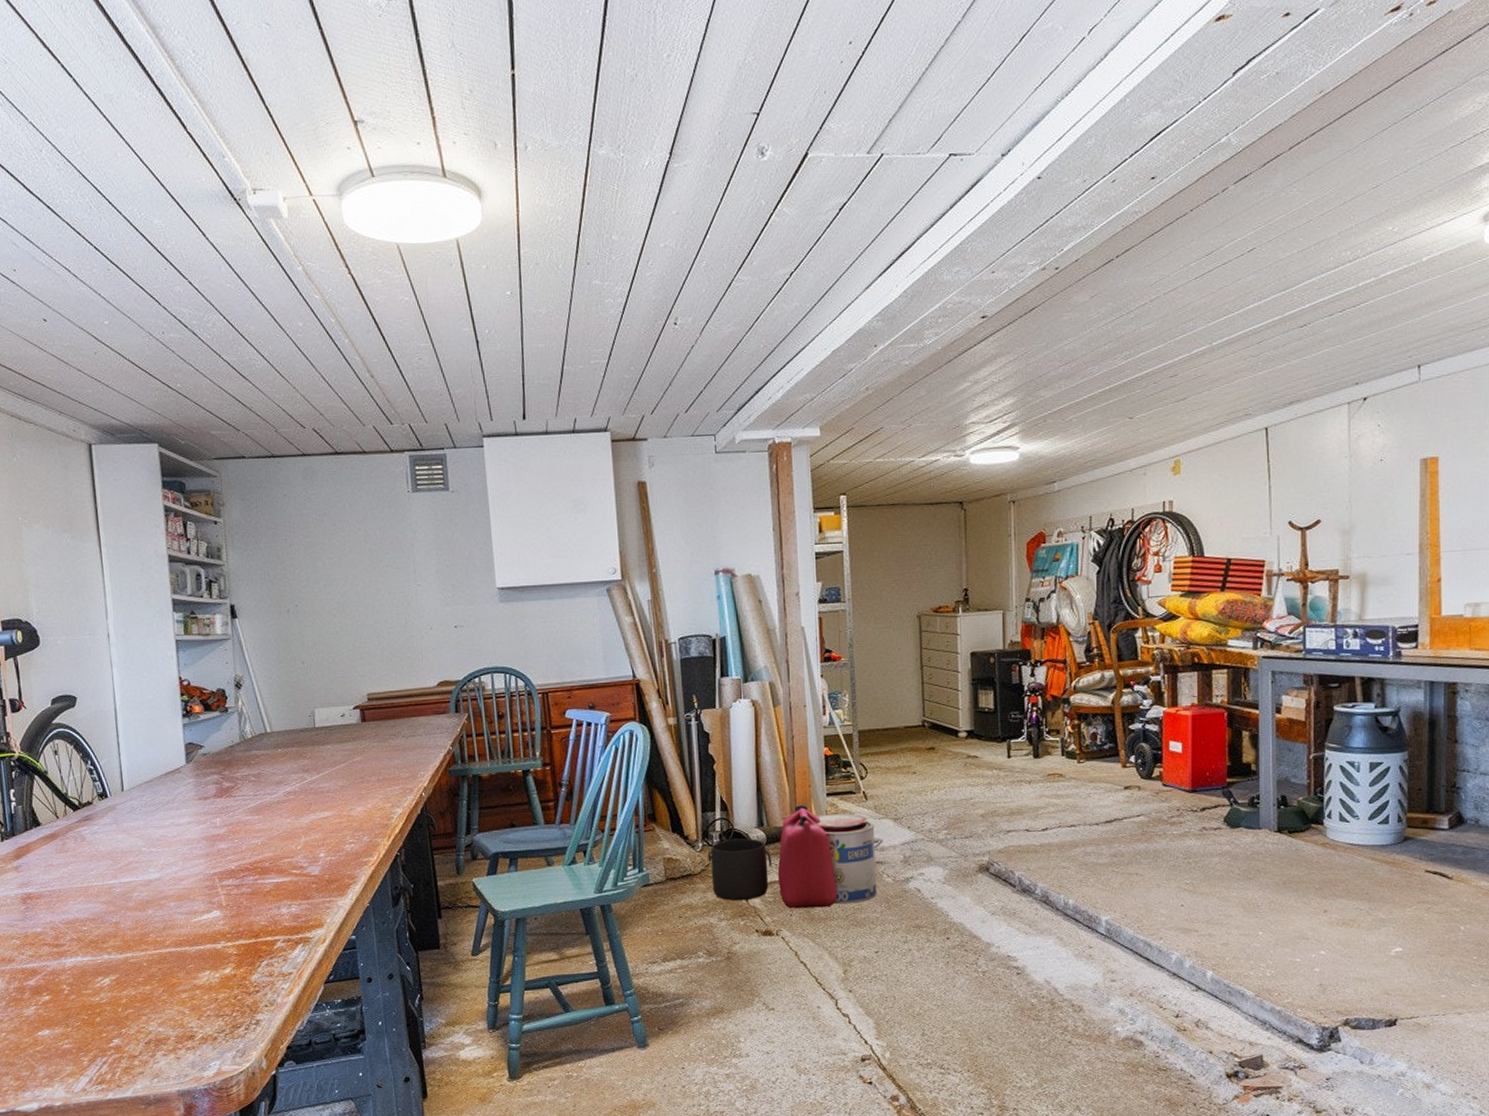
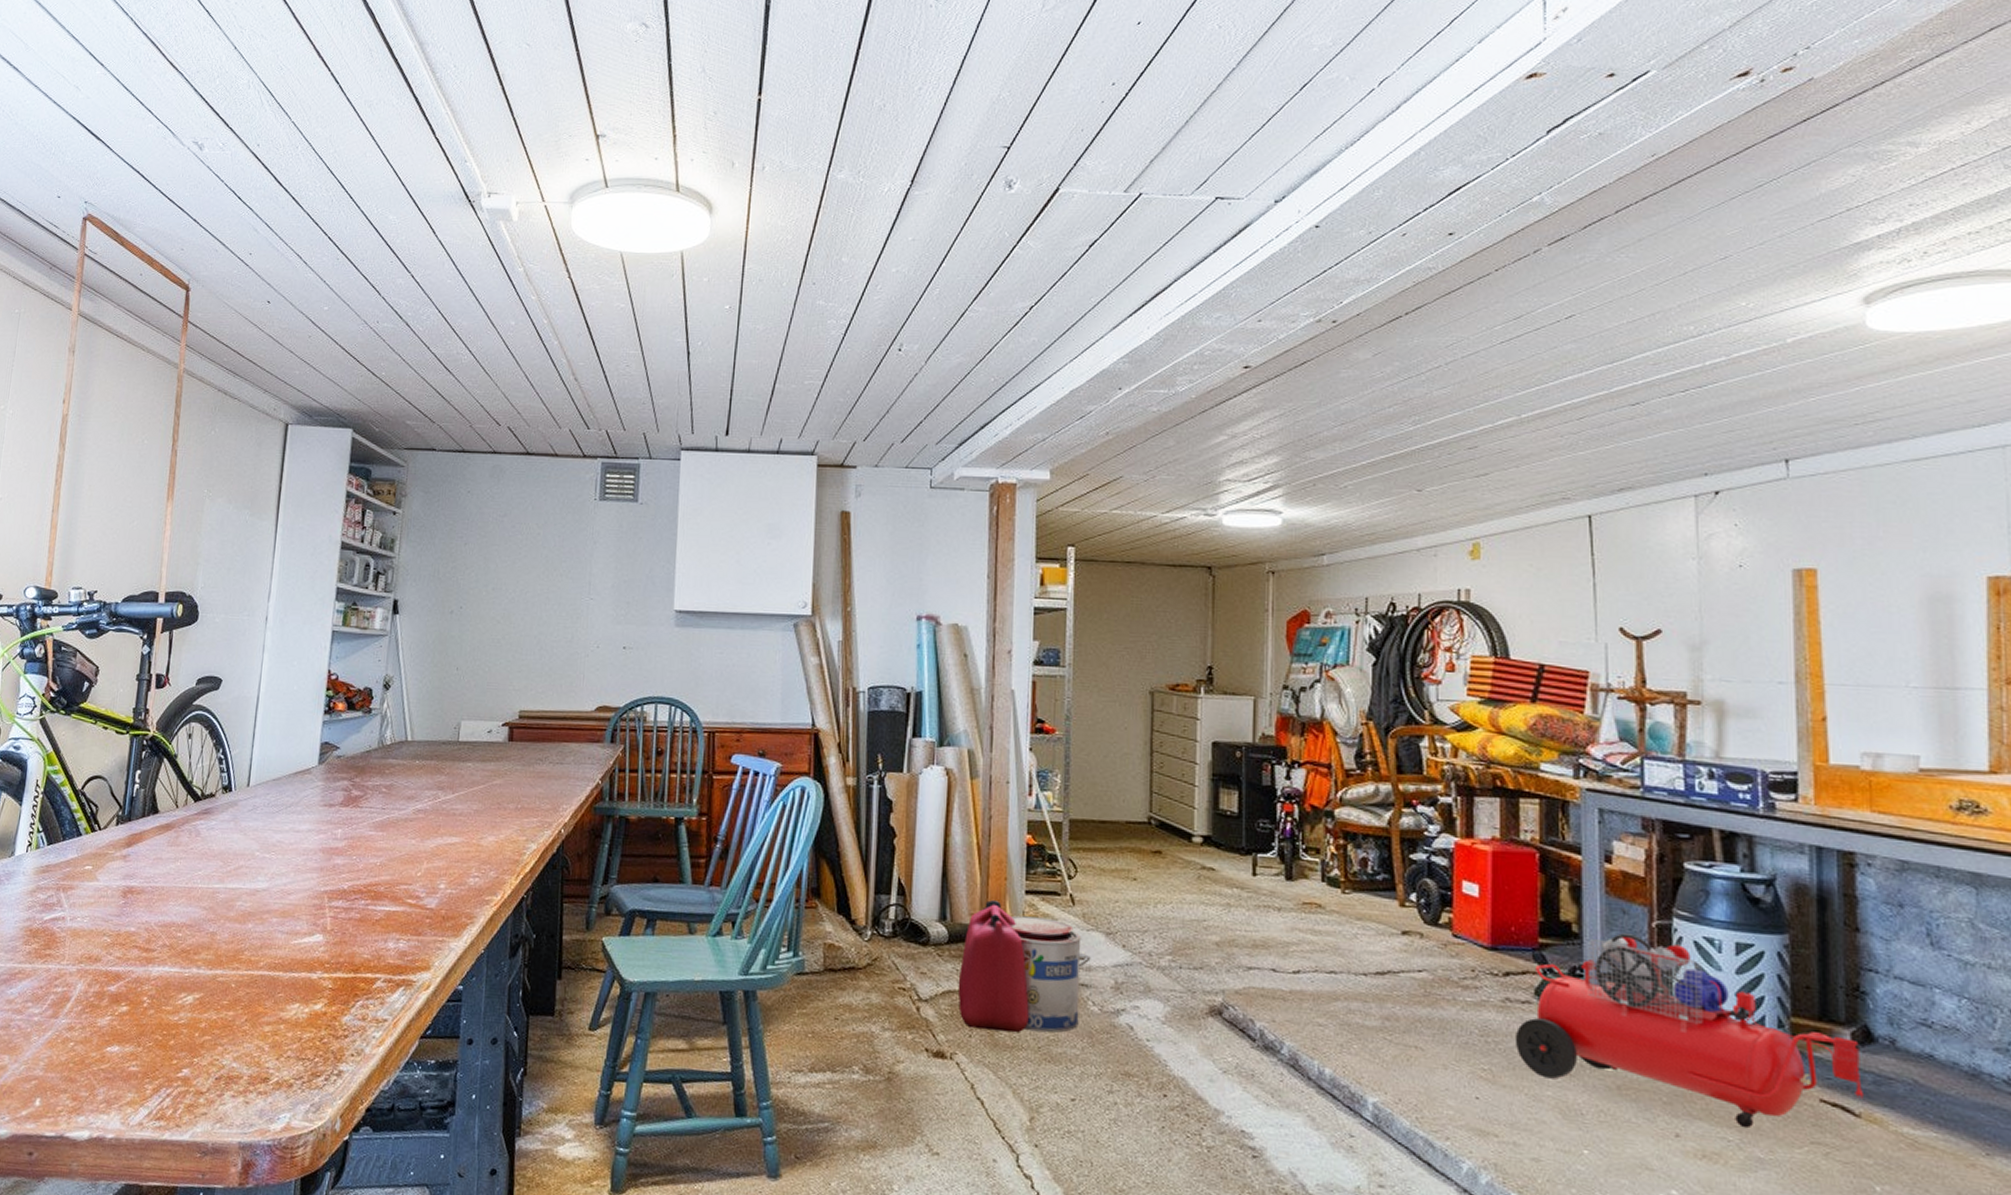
bucket: present [708,838,772,901] -> none [876,931,953,1010]
air compressor: none [1209,766,1456,899] -> present [1515,933,1865,1129]

